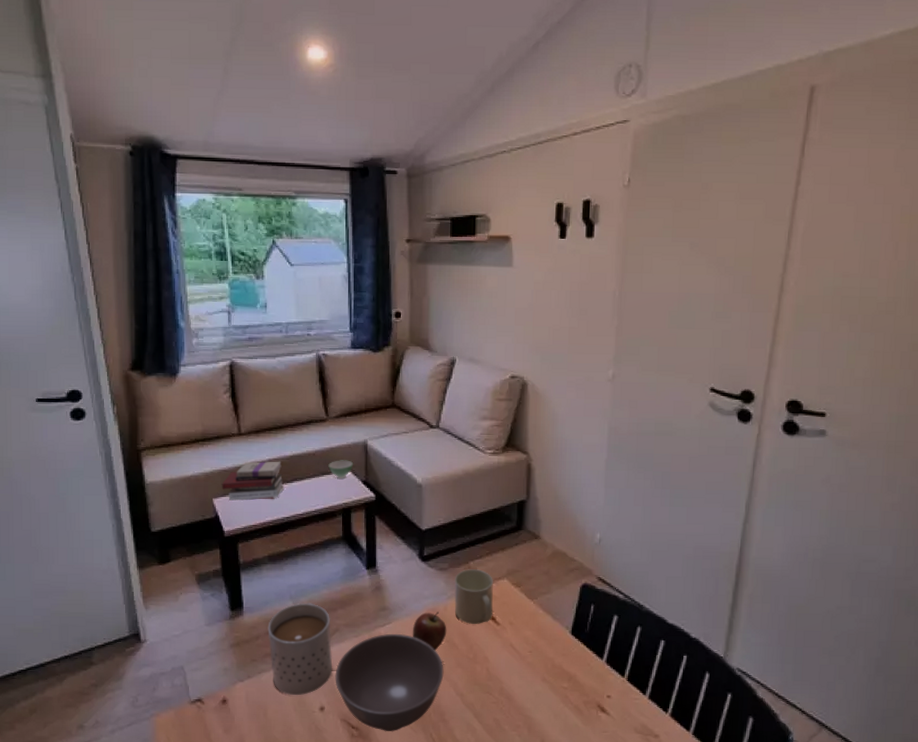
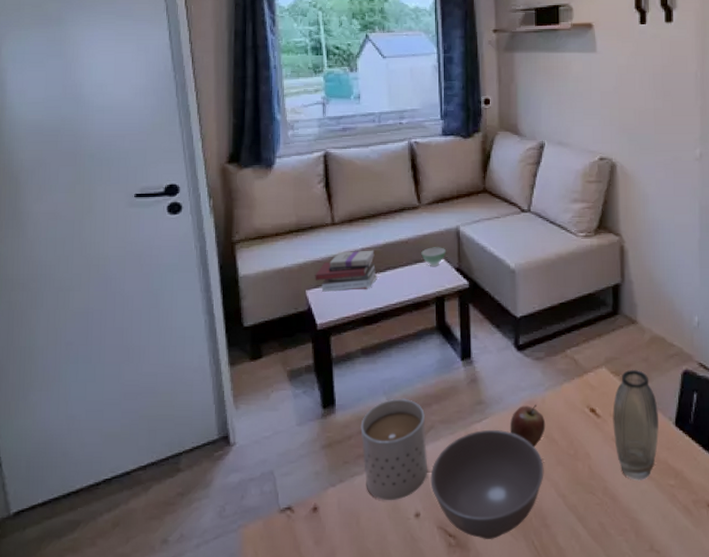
cup: present [454,569,493,624] -> none [552,358,592,417]
vase: none [511,581,556,683] -> present [612,369,659,480]

